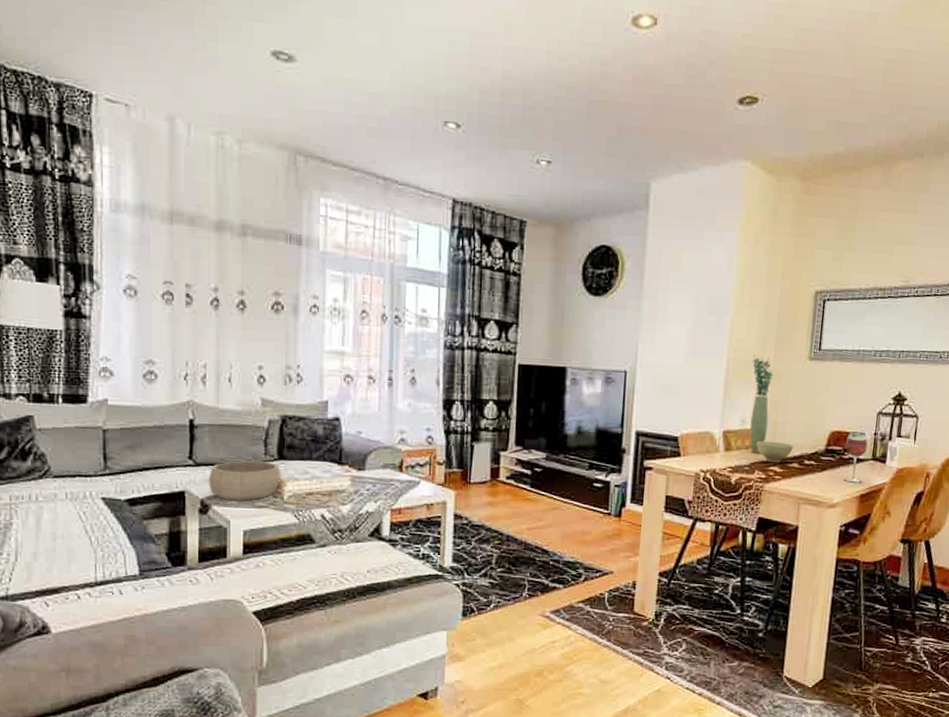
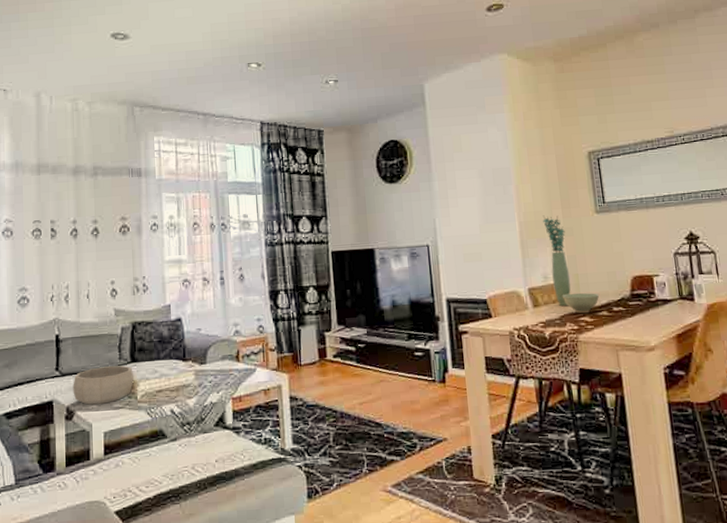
wineglass: present [844,430,868,483] -> none [649,273,675,324]

